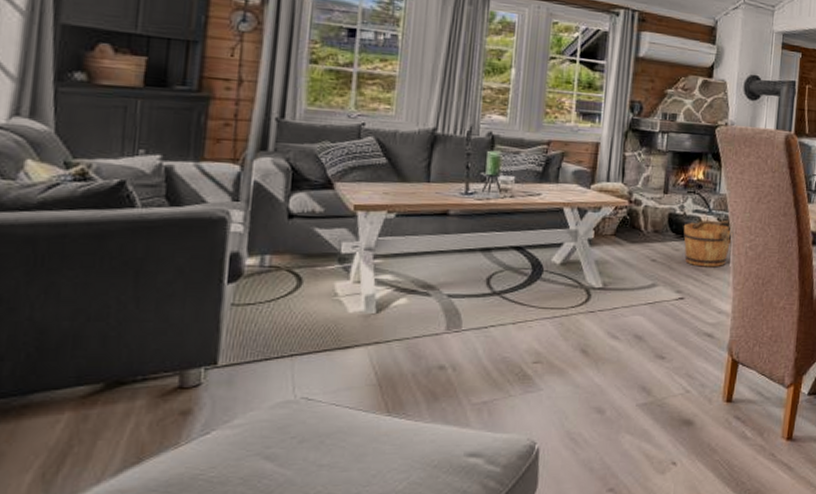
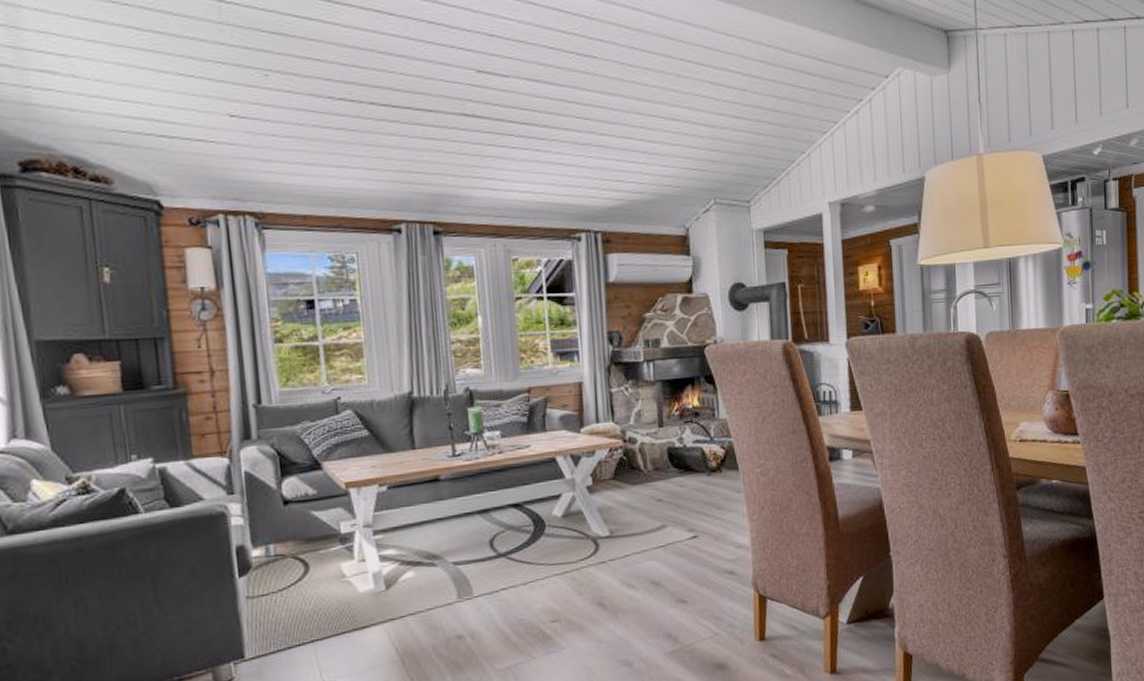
bucket: present [683,219,732,268] -> none [685,446,740,501]

